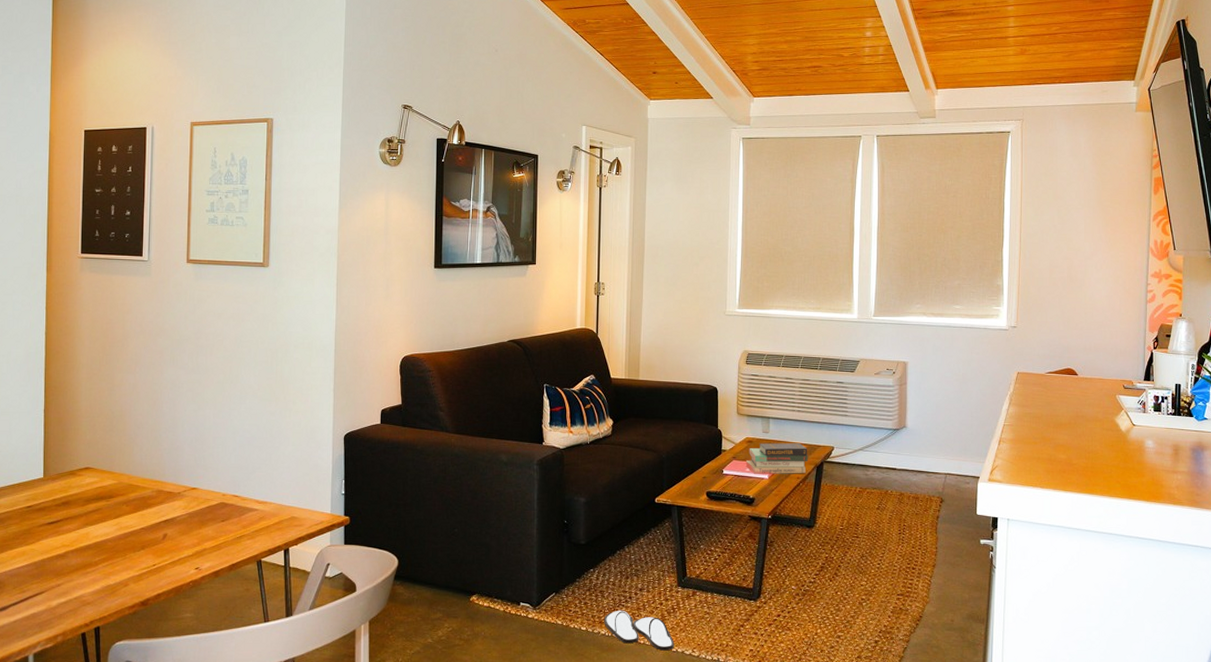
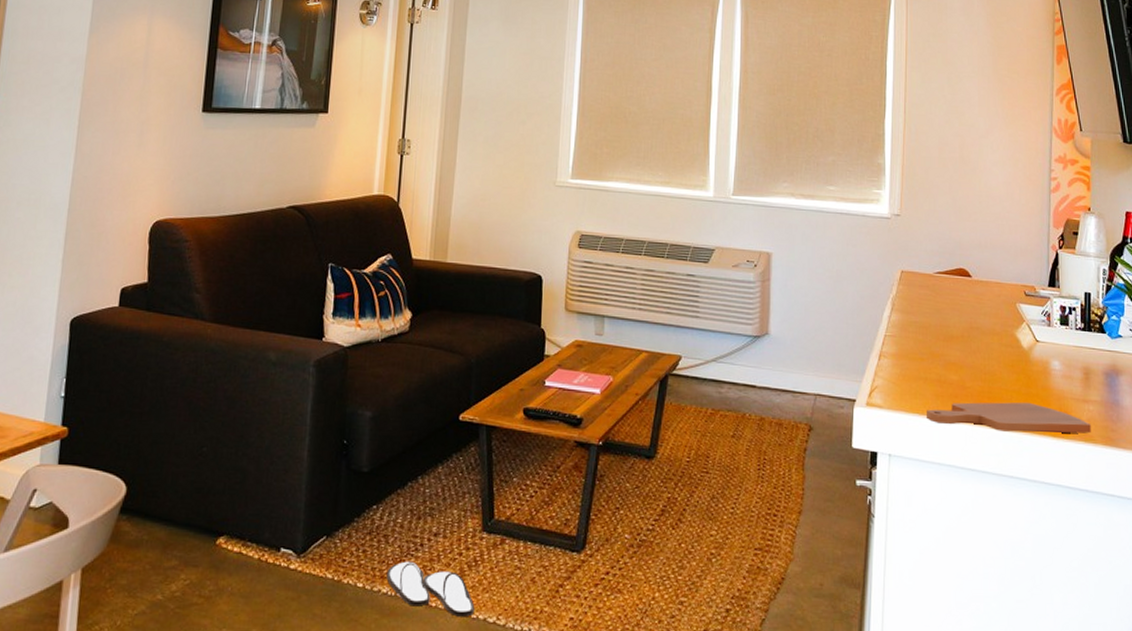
books: present [745,443,808,475] -> none [573,348,650,389]
cutting board: none [1039,474,1179,499] -> present [927,402,1091,434]

